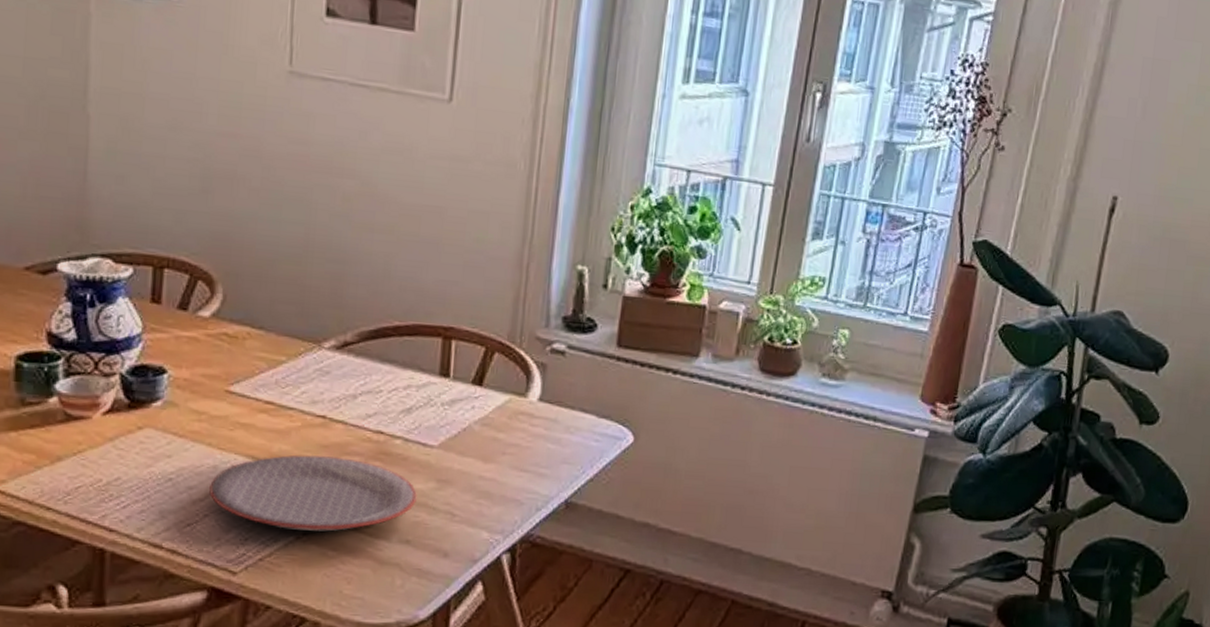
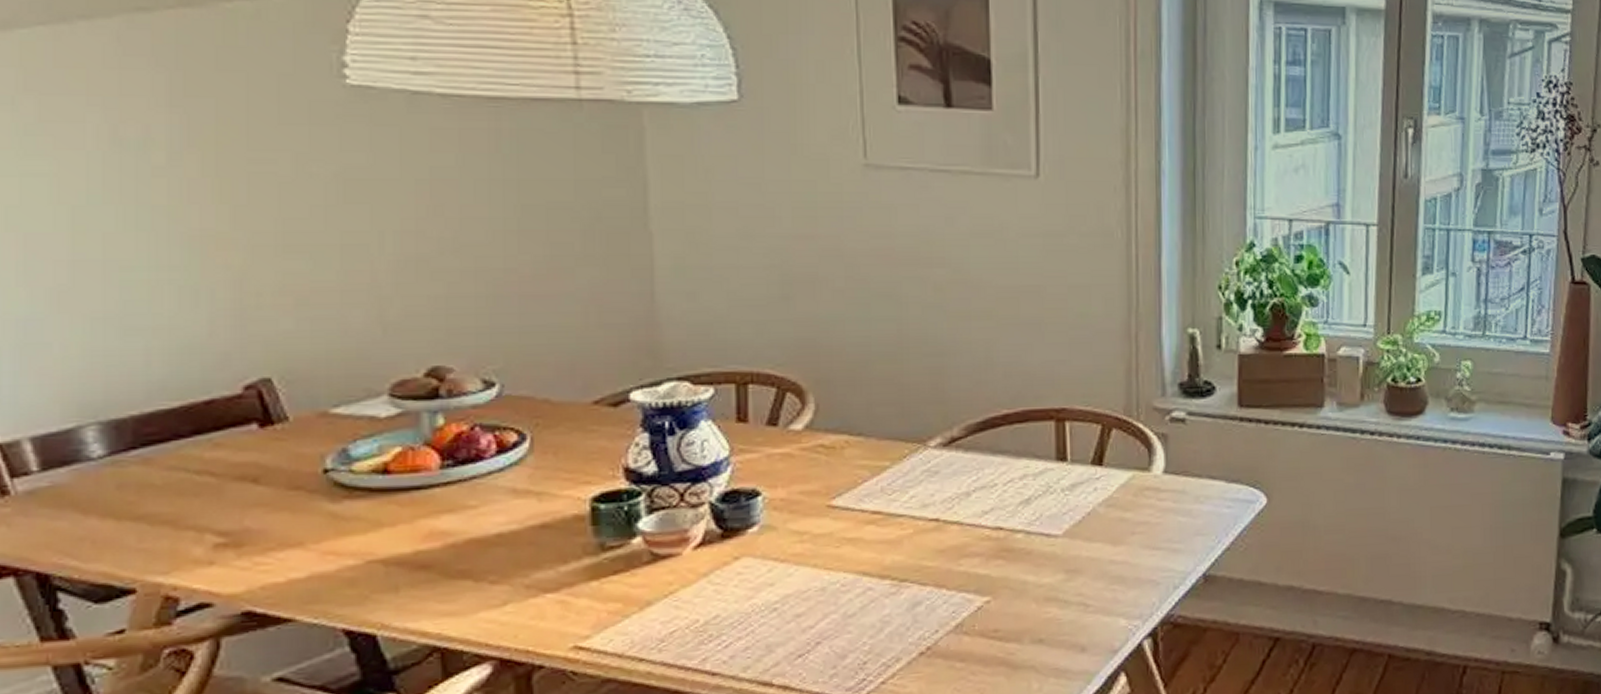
plate: present [208,454,417,532] -> none [818,560,1046,646]

